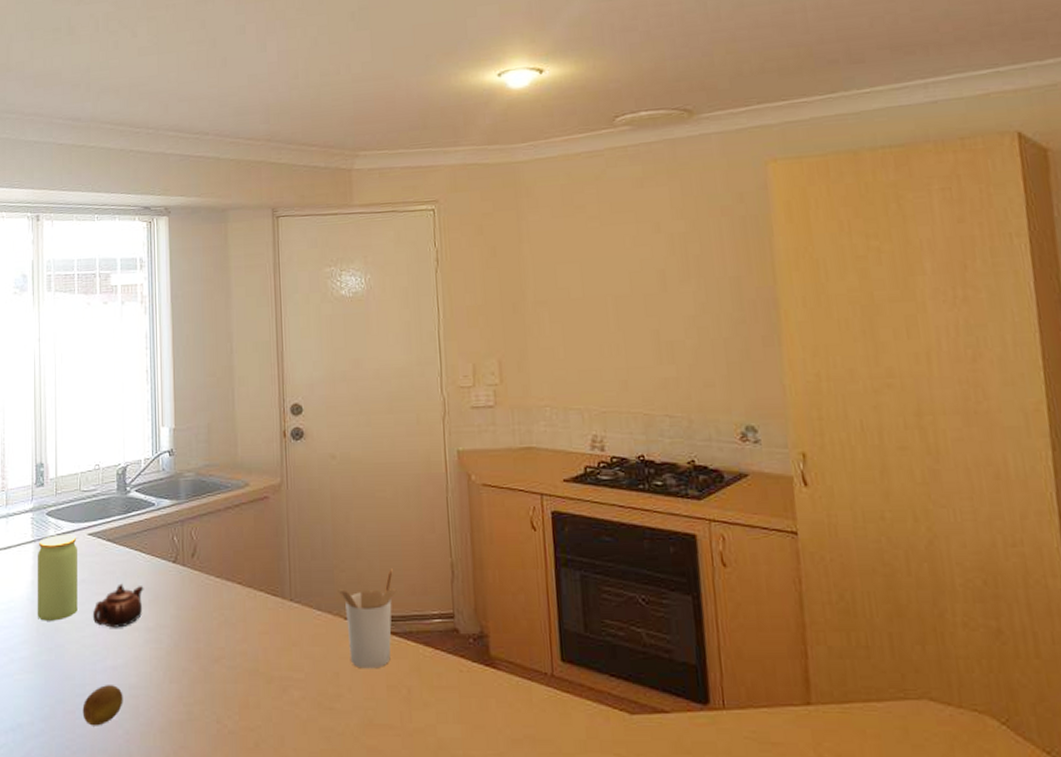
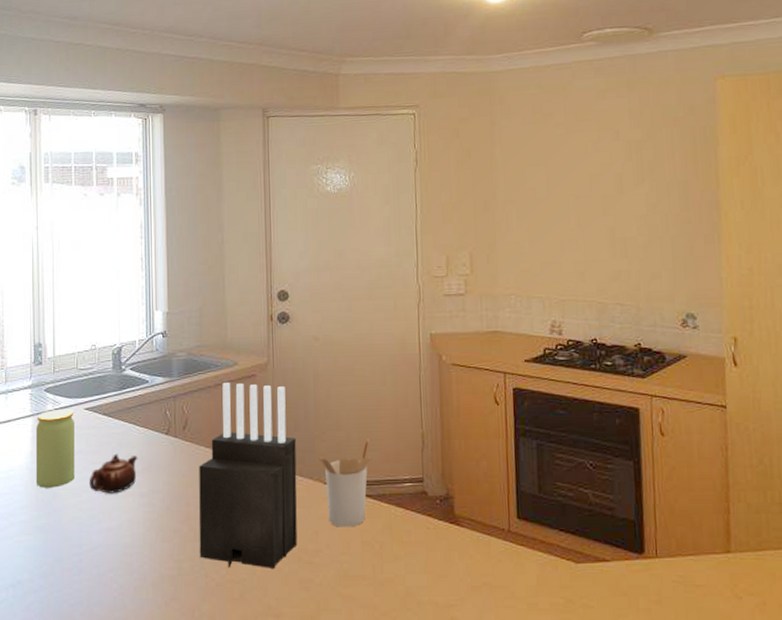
fruit: present [82,685,123,726] -> none [79,545,118,582]
knife block: none [209,505,317,714] -> present [198,382,298,569]

